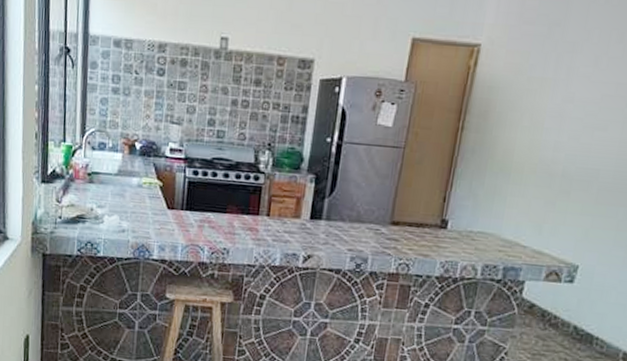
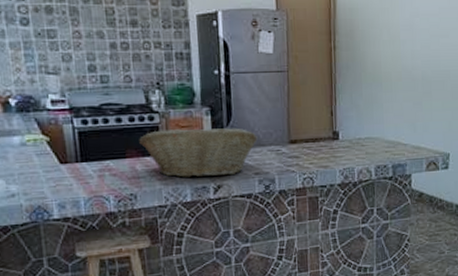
fruit basket: none [241,191,358,247] -> present [139,128,258,178]

